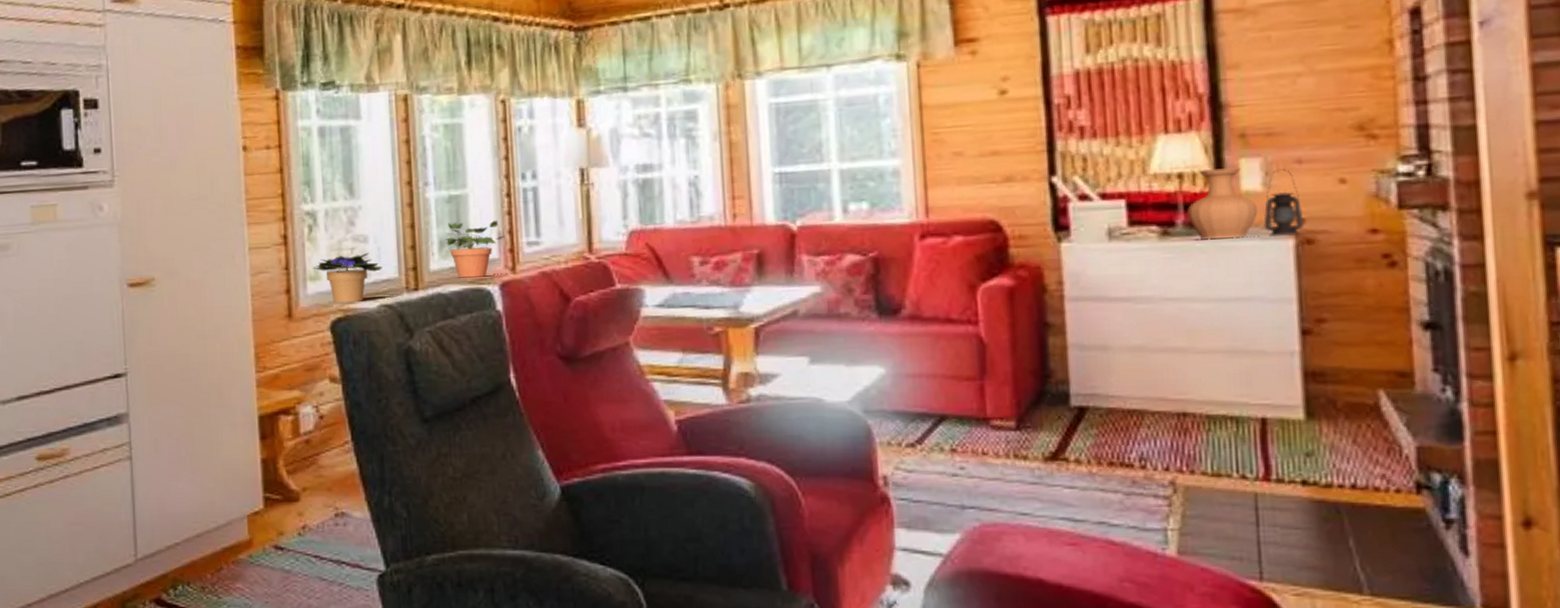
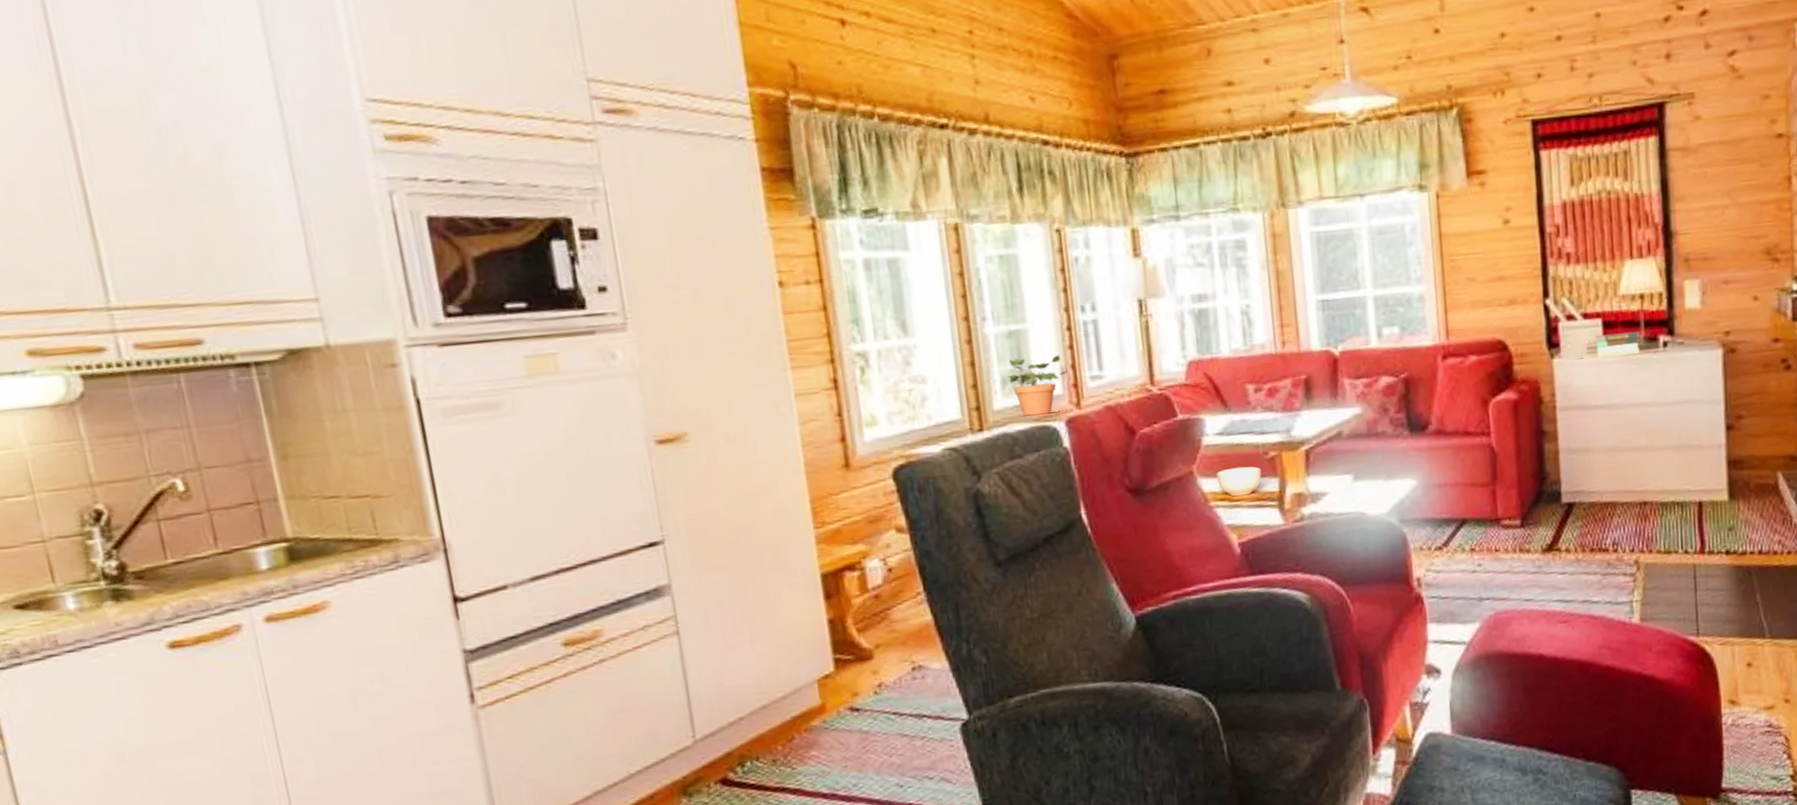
potted flower: present [312,253,382,303] -> none [868,394,944,449]
bowl: none [654,341,705,372] -> present [1216,466,1262,497]
books: none [1101,215,1179,244] -> present [1583,331,1641,359]
vase: present [1187,167,1258,240] -> none [1647,288,1697,352]
lantern: present [1263,169,1304,238] -> none [1701,289,1729,348]

